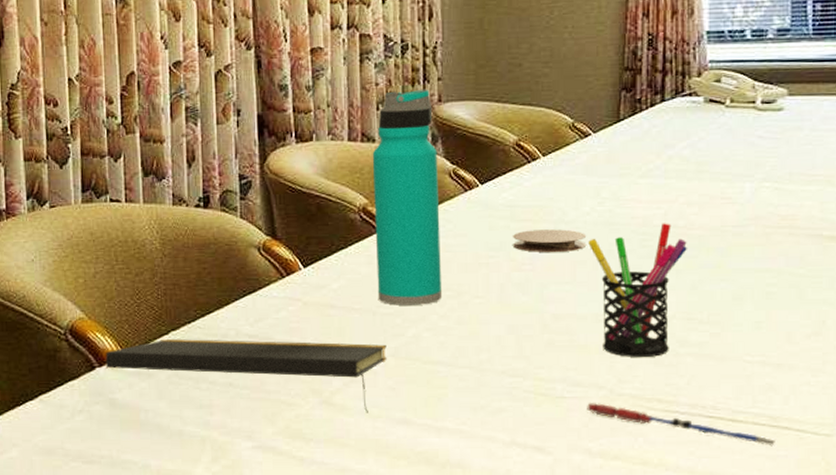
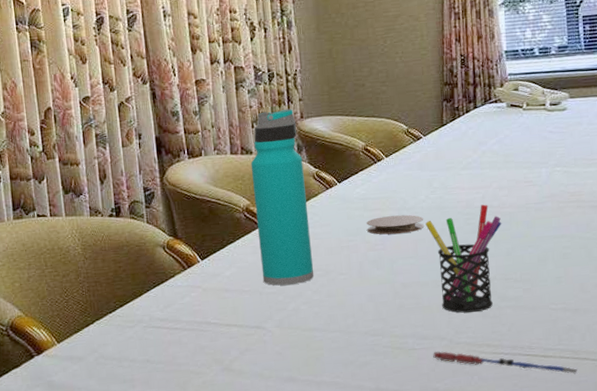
notepad: present [105,339,387,413] -> none [41,318,273,375]

